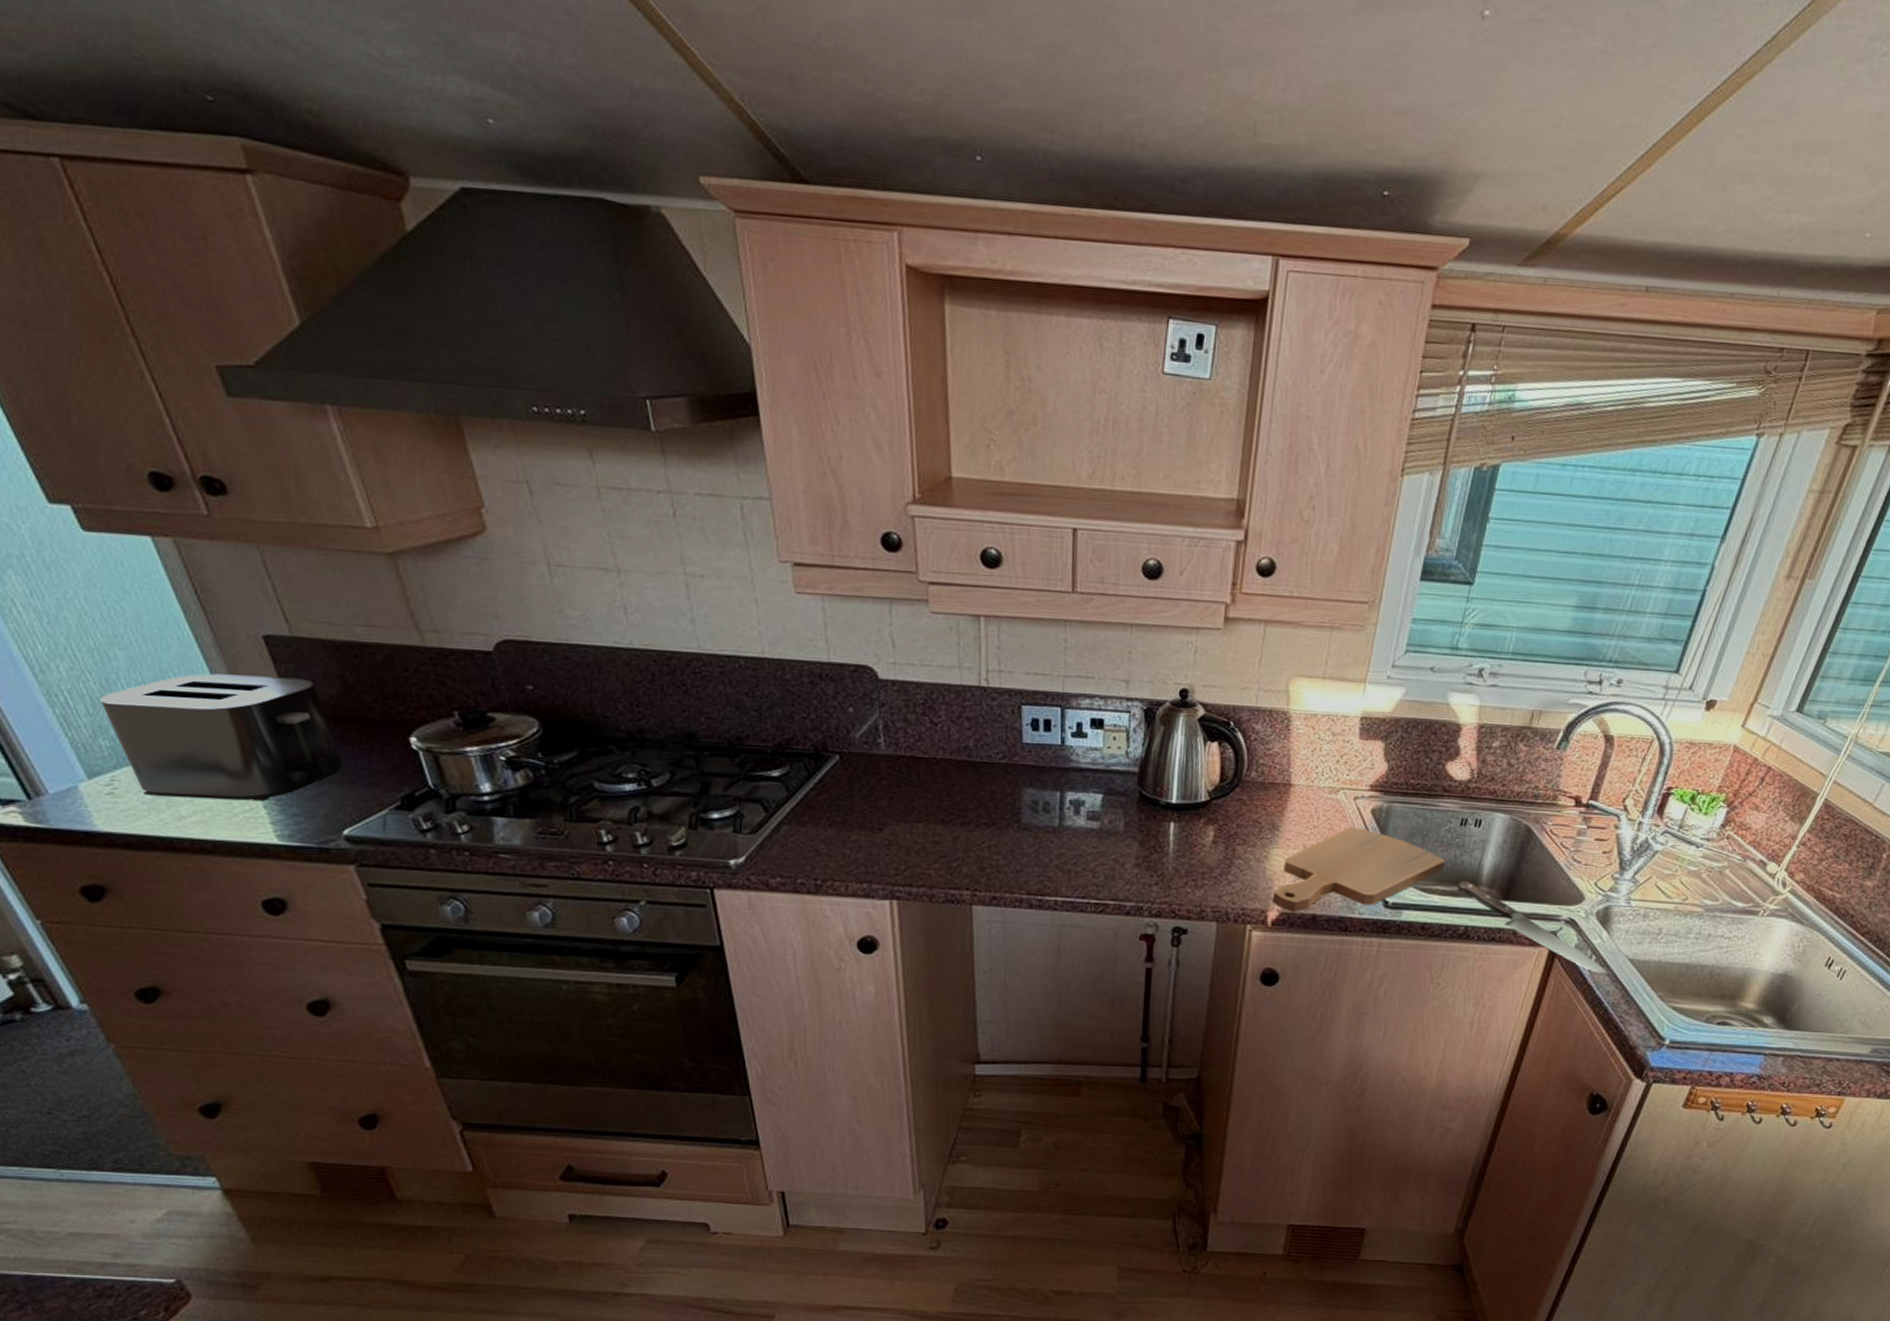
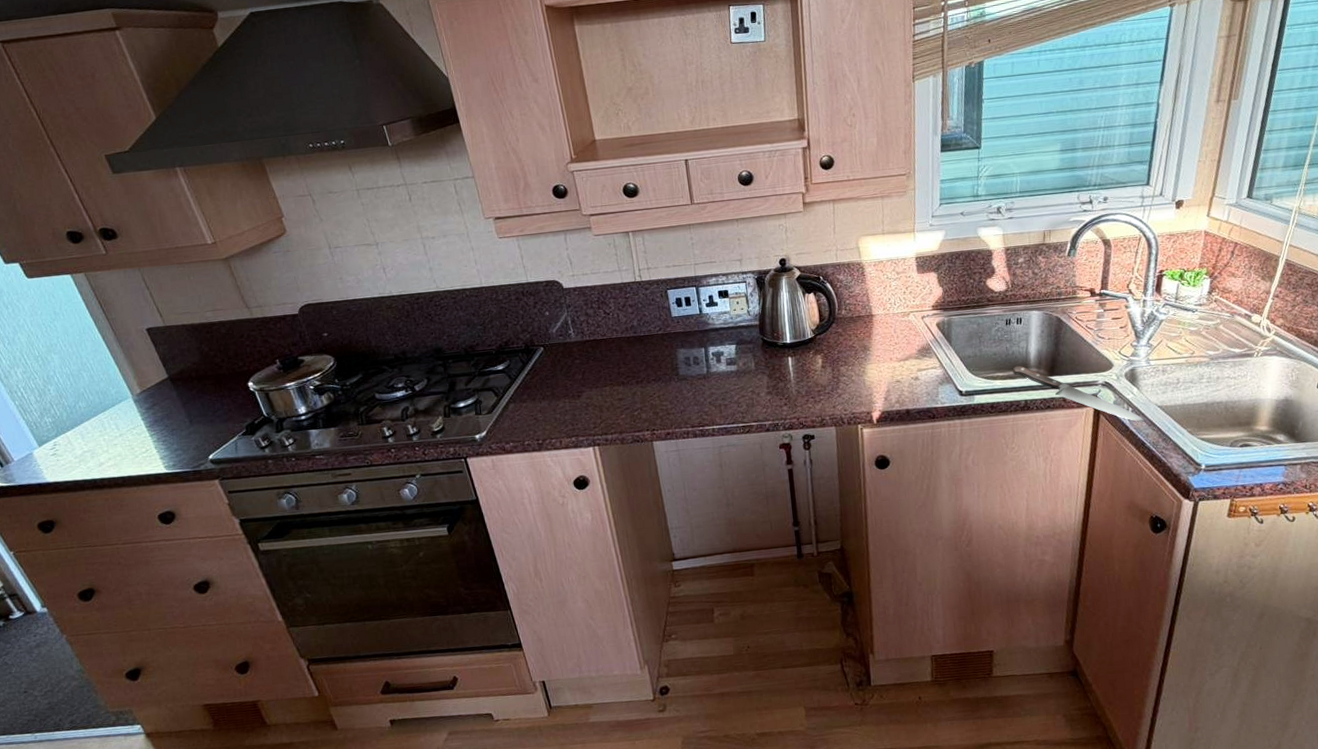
toaster: present [100,673,343,802] -> none [44,353,205,452]
cutting board: present [1271,826,1446,913] -> none [873,338,1001,411]

